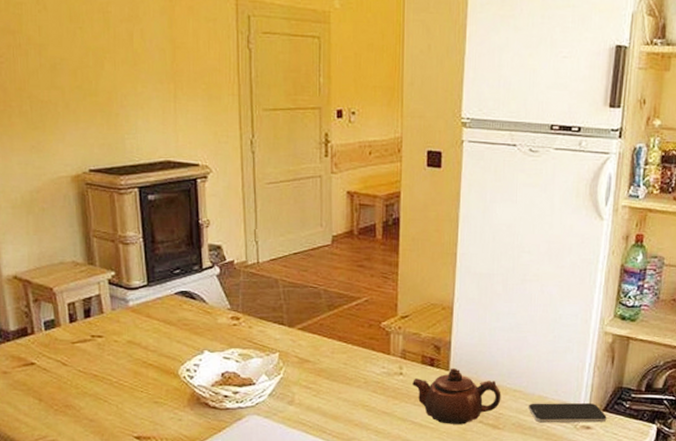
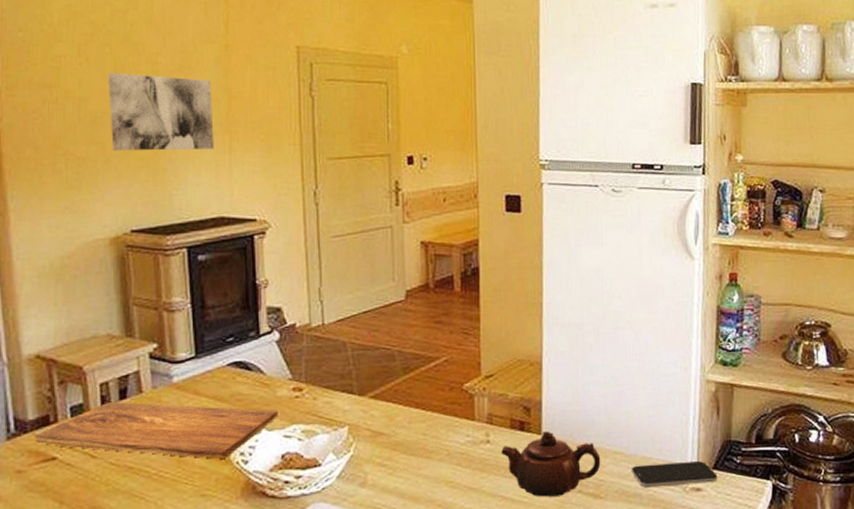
cutting board: none [17,320,219,373] -> present [35,402,278,459]
wall art: none [63,21,161,97] -> present [107,73,214,152]

